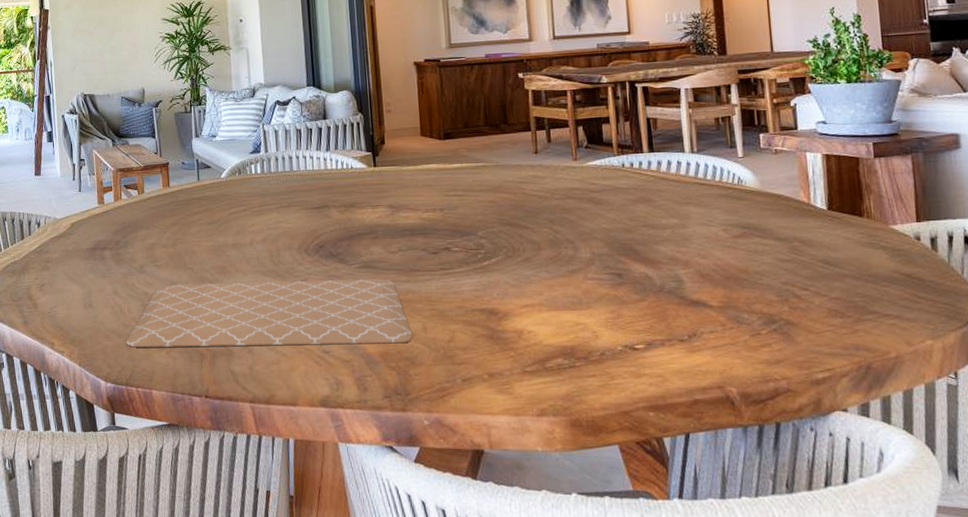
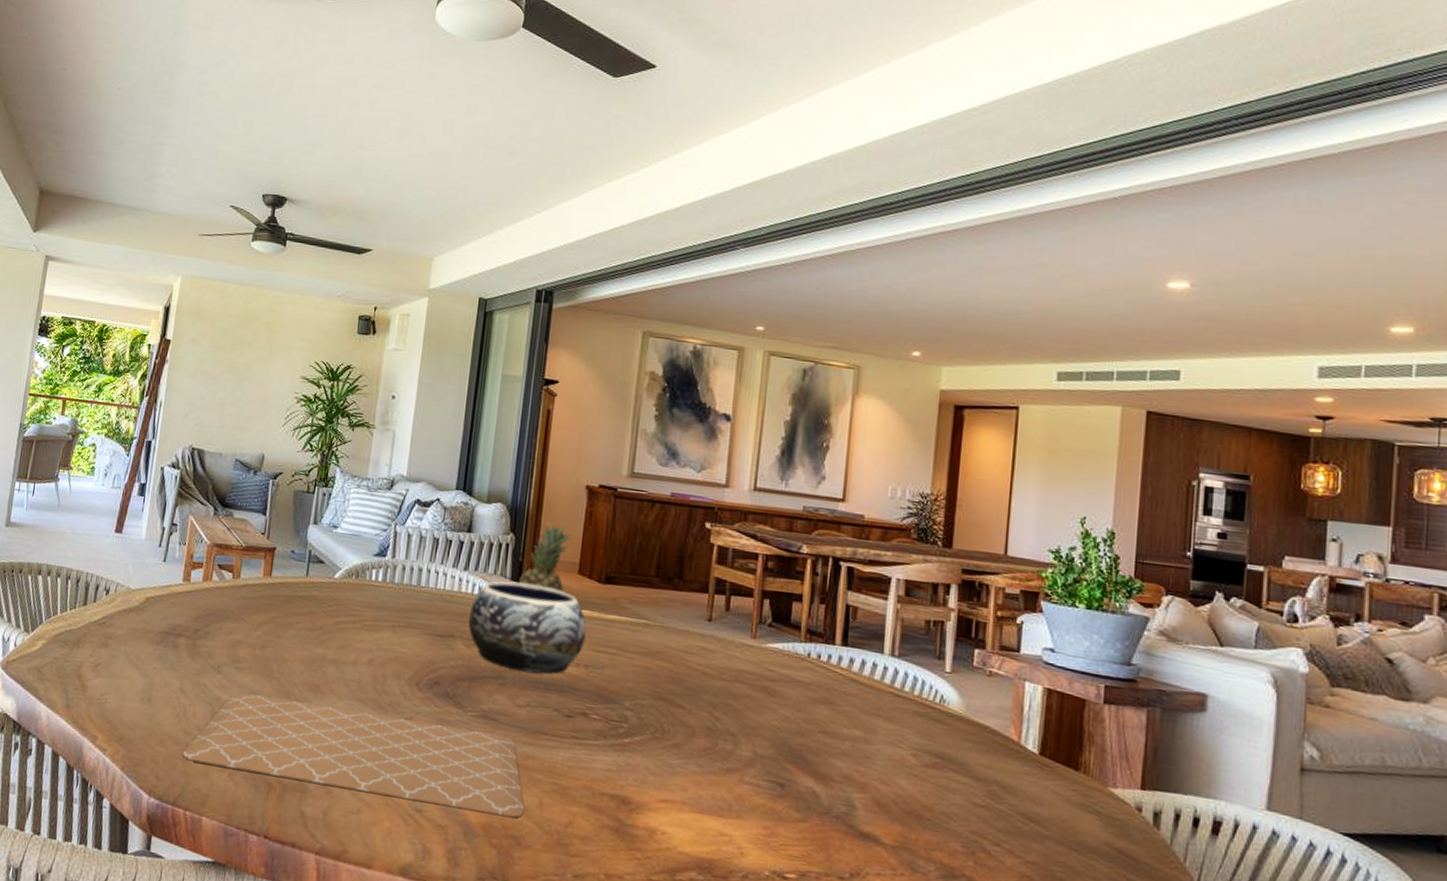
decorative bowl: none [337,151,437,224] -> present [468,581,587,674]
fruit: none [373,98,411,154] -> present [519,522,572,592]

